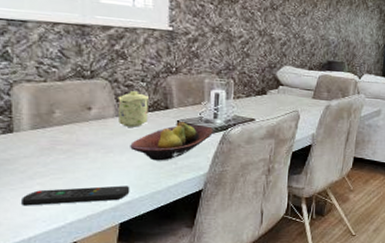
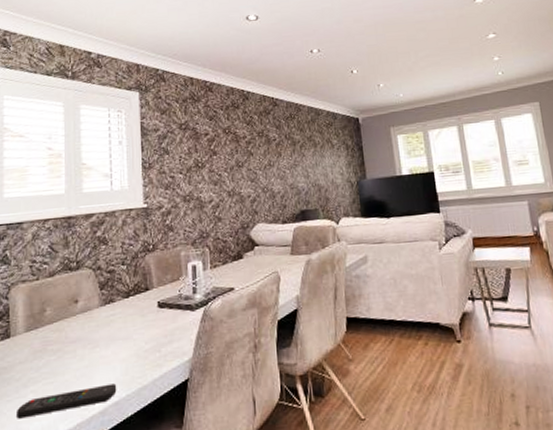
mug: present [118,91,148,127] -> none [101,276,130,316]
fruit bowl: present [130,122,213,161] -> none [115,302,194,351]

